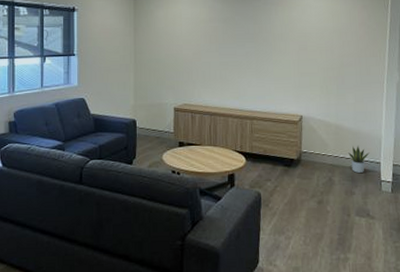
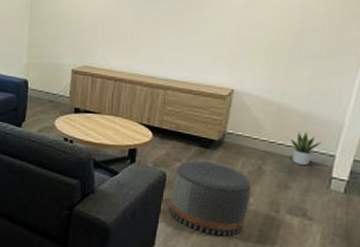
pouf: none [266,178,328,244] -> present [168,160,252,236]

